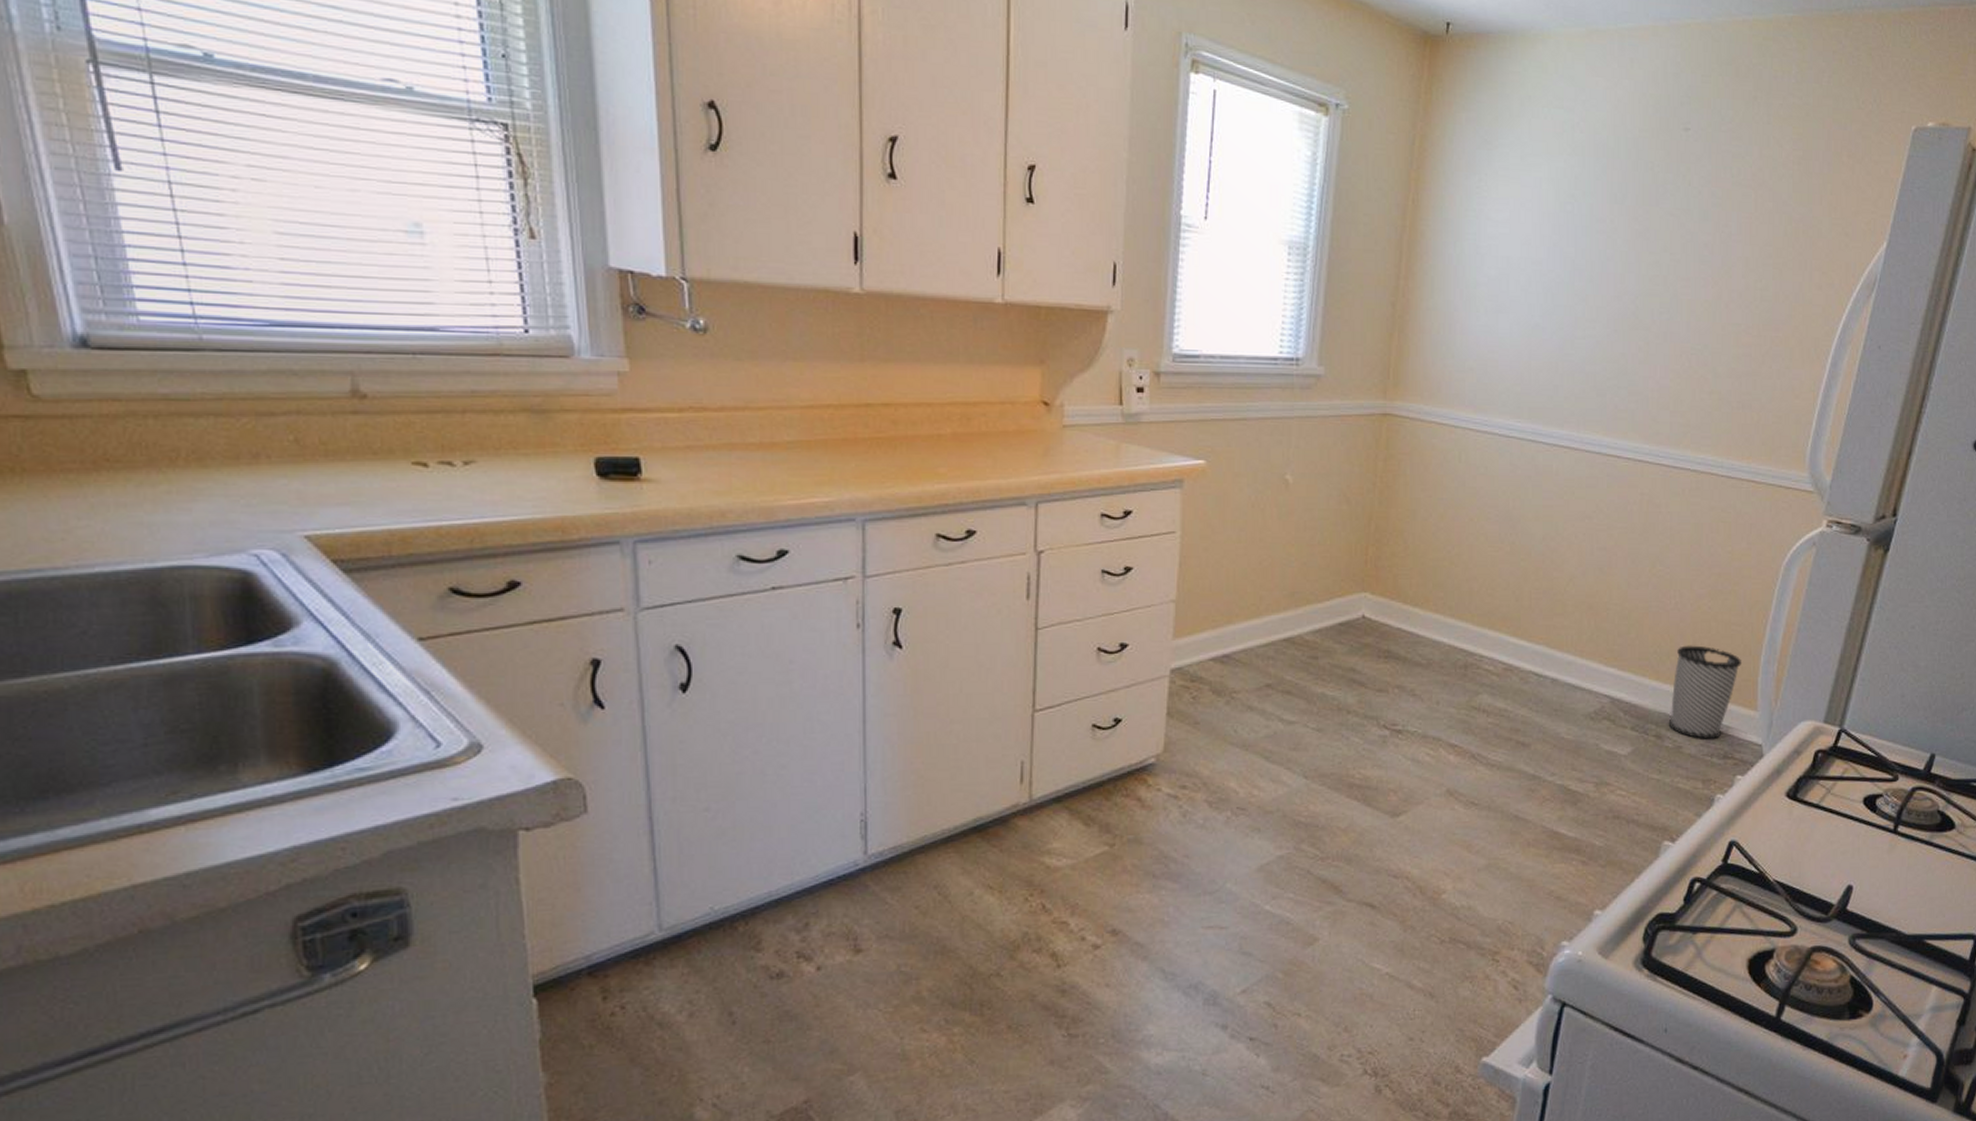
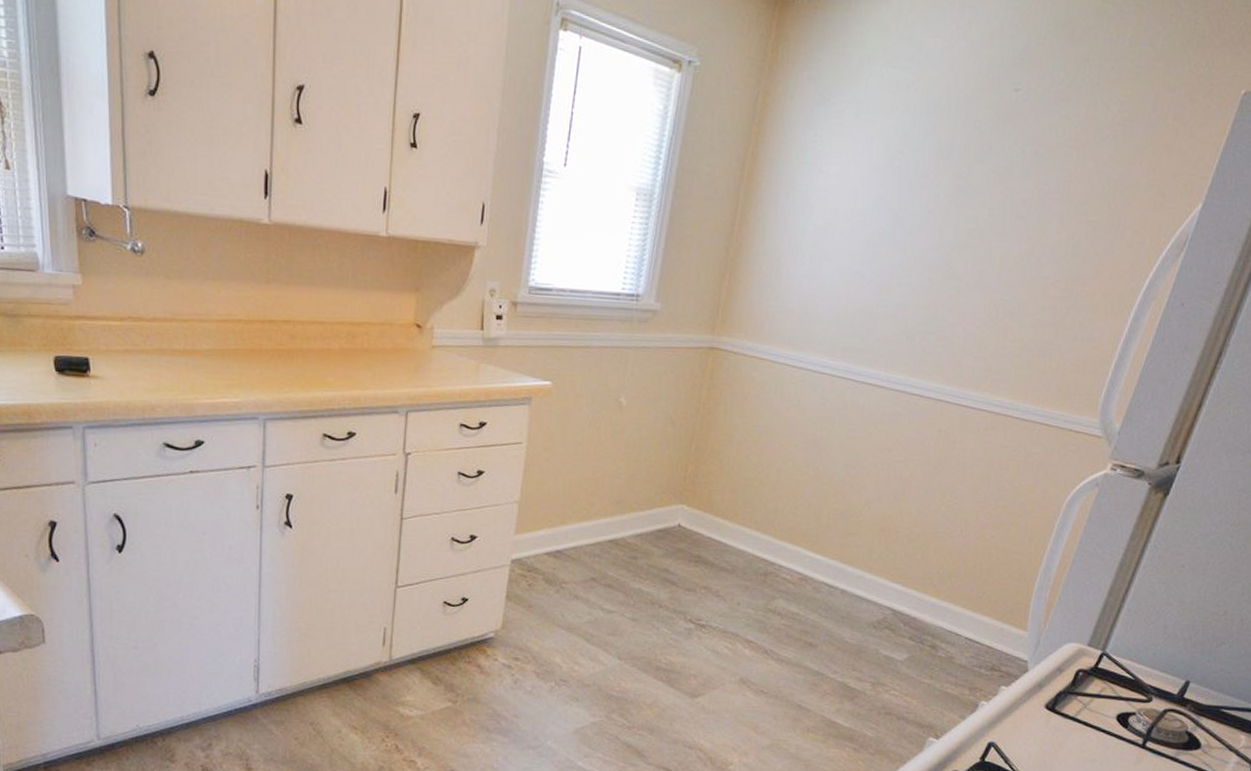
wastebasket: present [1668,645,1741,739] -> none [943,568,1017,653]

